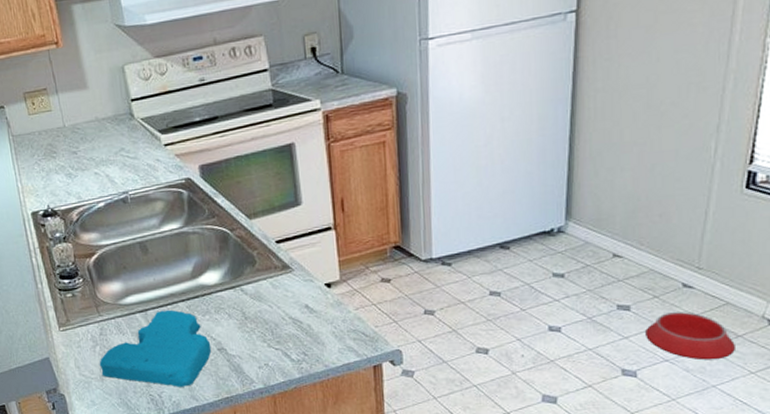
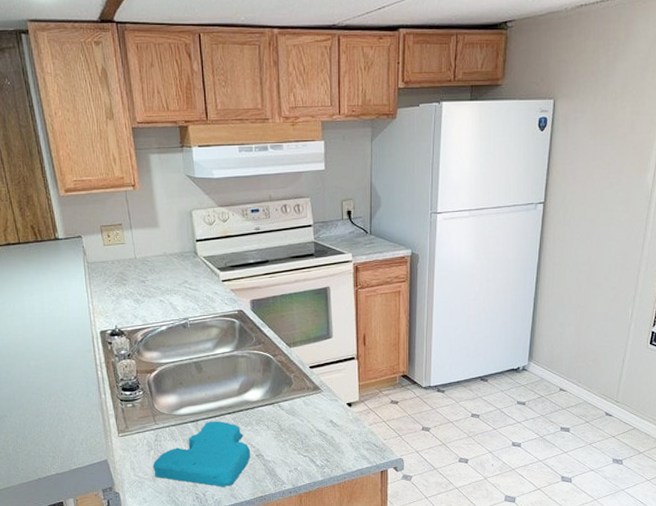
pet bowl: present [645,312,735,360] -> none [579,434,638,470]

